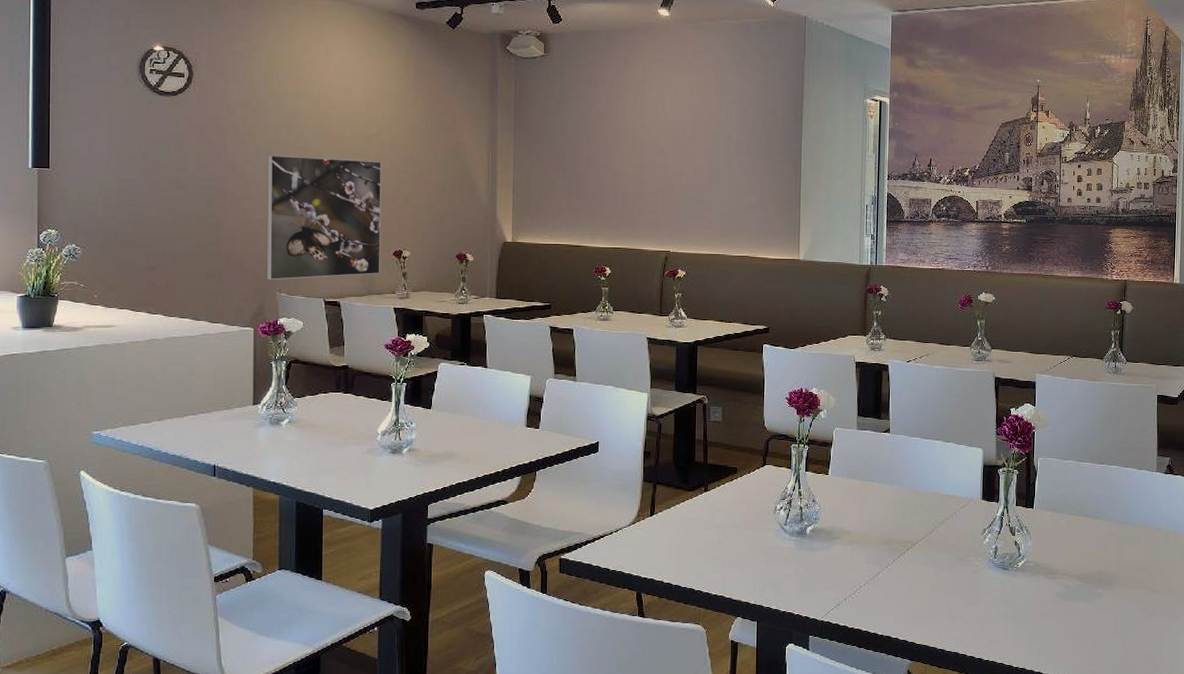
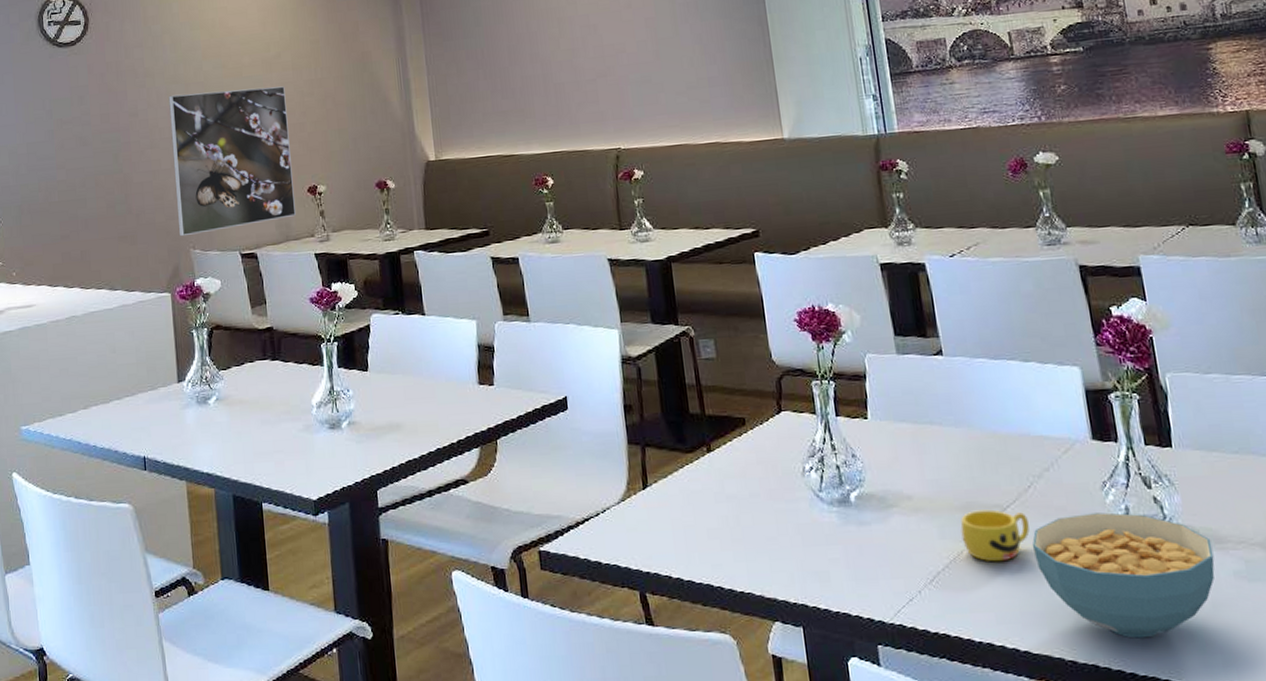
cup: none [881,544,929,581] -> present [960,509,1030,562]
cereal bowl: none [928,550,1047,636] -> present [1032,512,1215,639]

